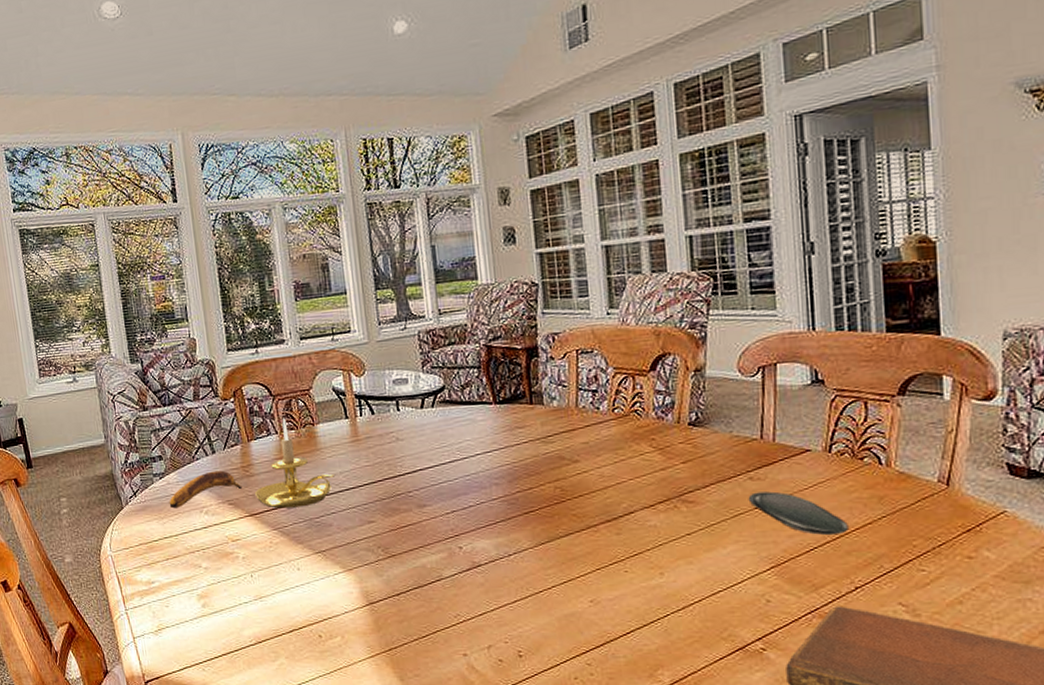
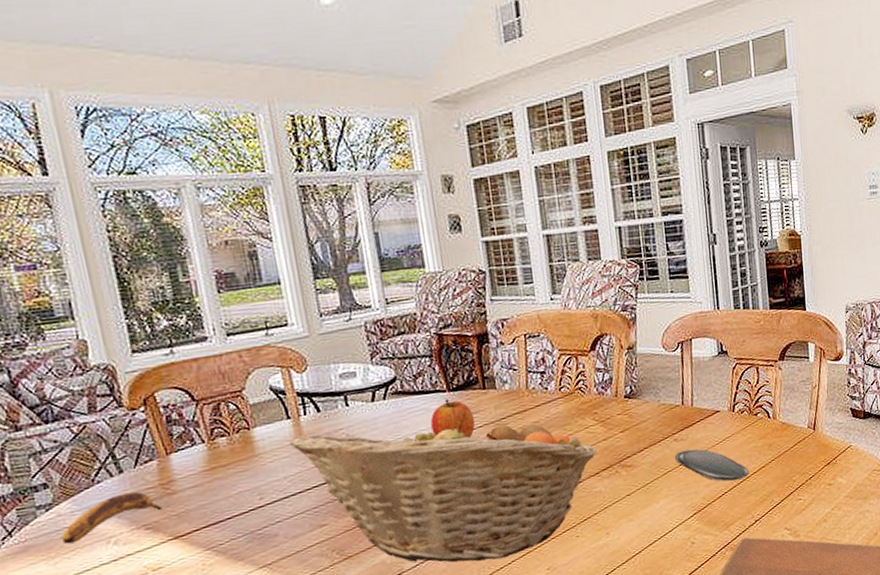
candle holder: present [254,417,334,508] -> none [178,423,278,526]
fruit basket: none [346,426,652,582] -> present [289,412,597,563]
apple: none [475,411,521,453] -> present [430,398,476,439]

